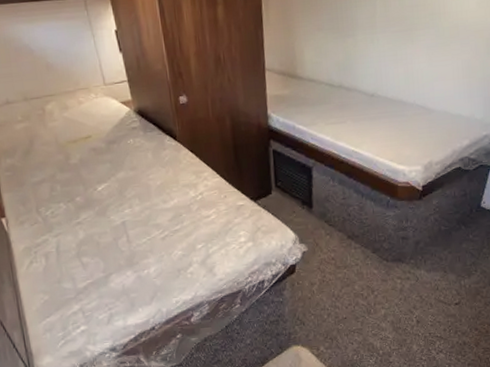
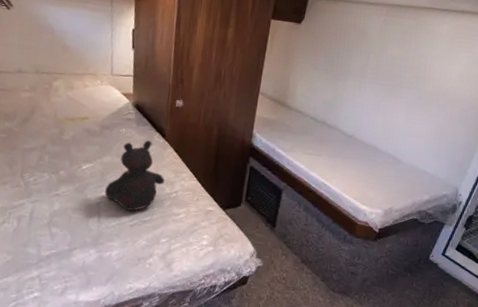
teddy bear: none [126,146,187,224] -> present [104,140,165,211]

